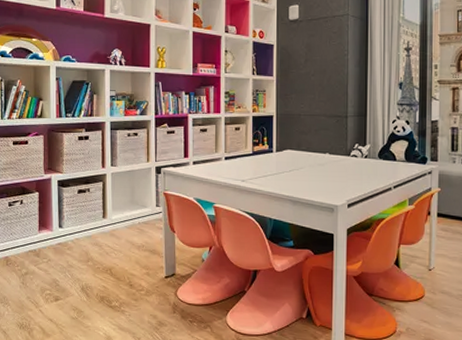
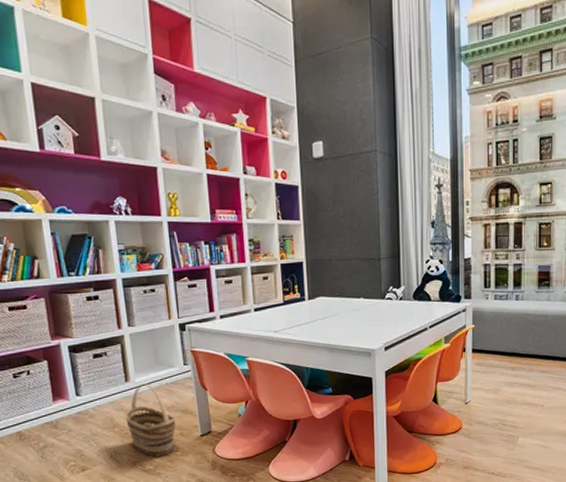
basket: none [99,221,144,295] -> present [125,383,176,457]

